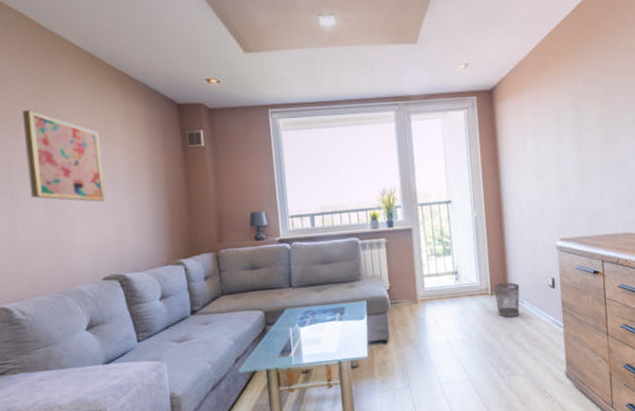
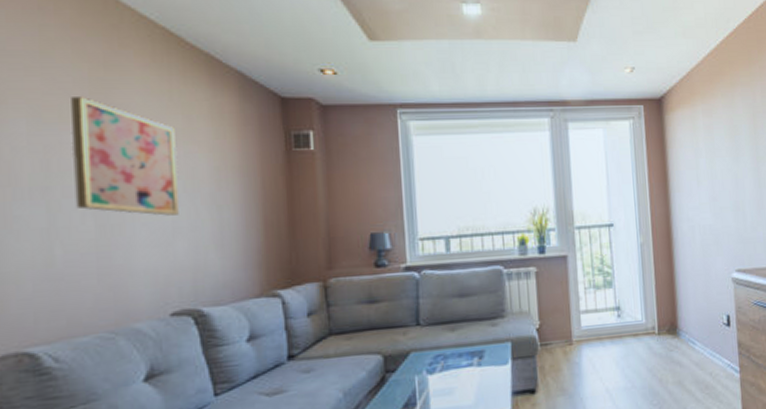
wastebasket: present [493,282,520,318] -> none [661,319,691,361]

